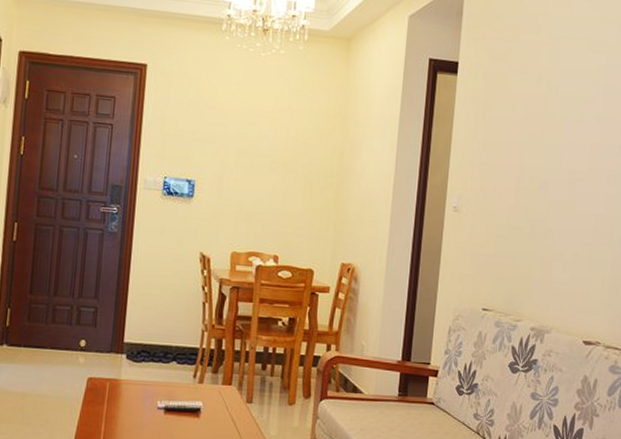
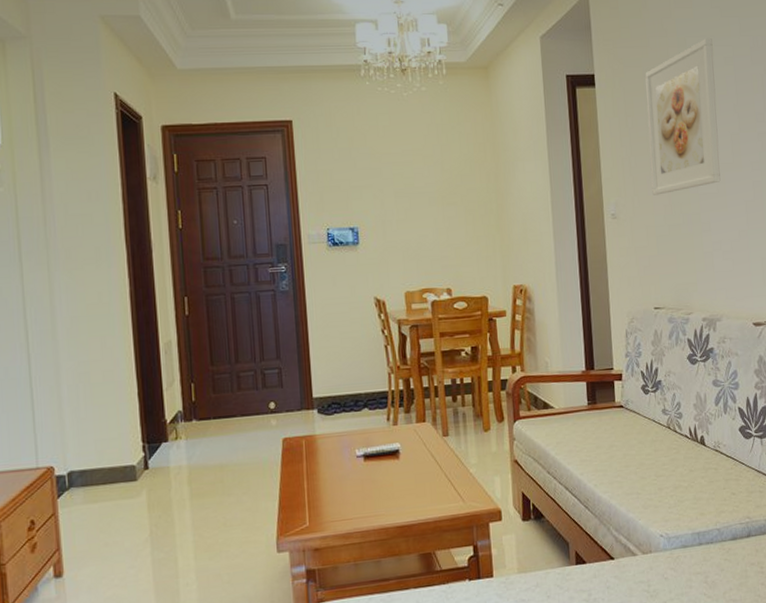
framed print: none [499,40,587,195] -> present [645,37,721,195]

